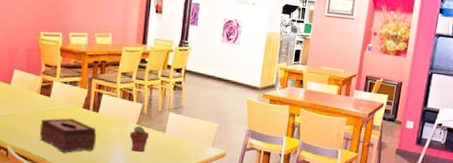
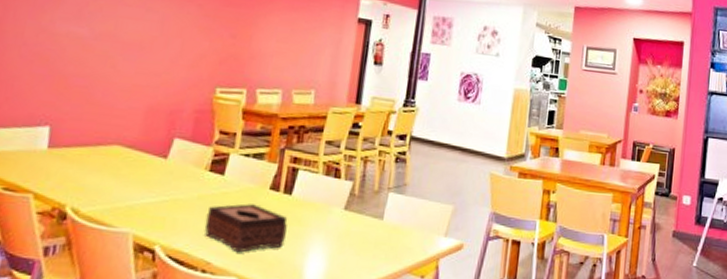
potted succulent: present [130,126,150,152] -> none [334,212,361,248]

